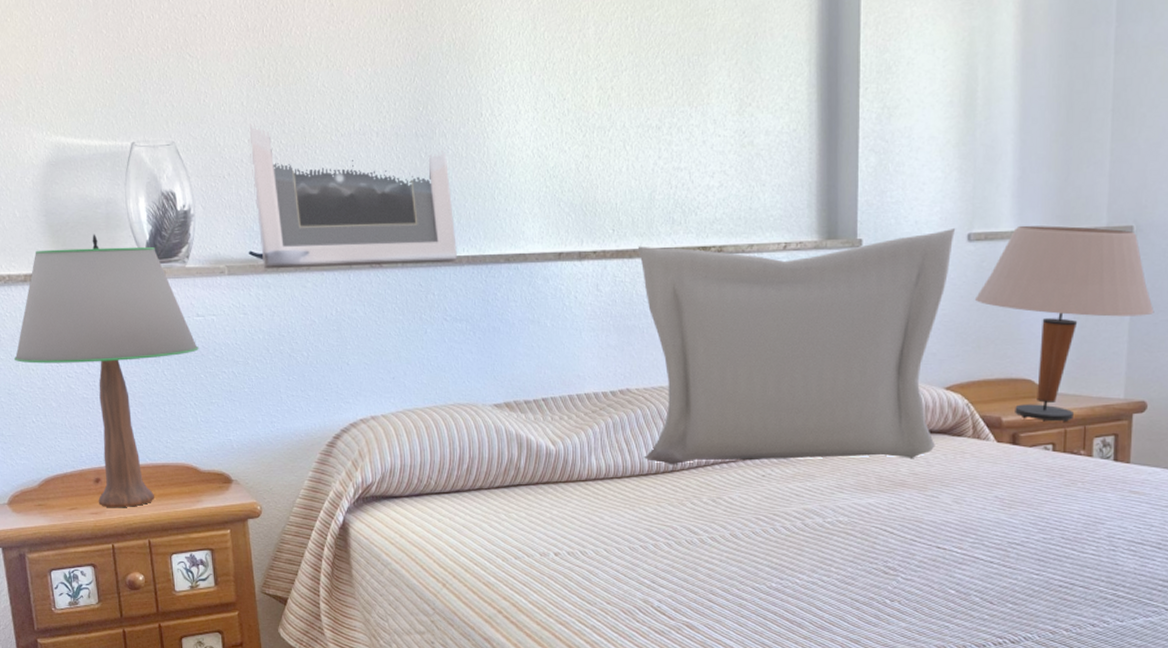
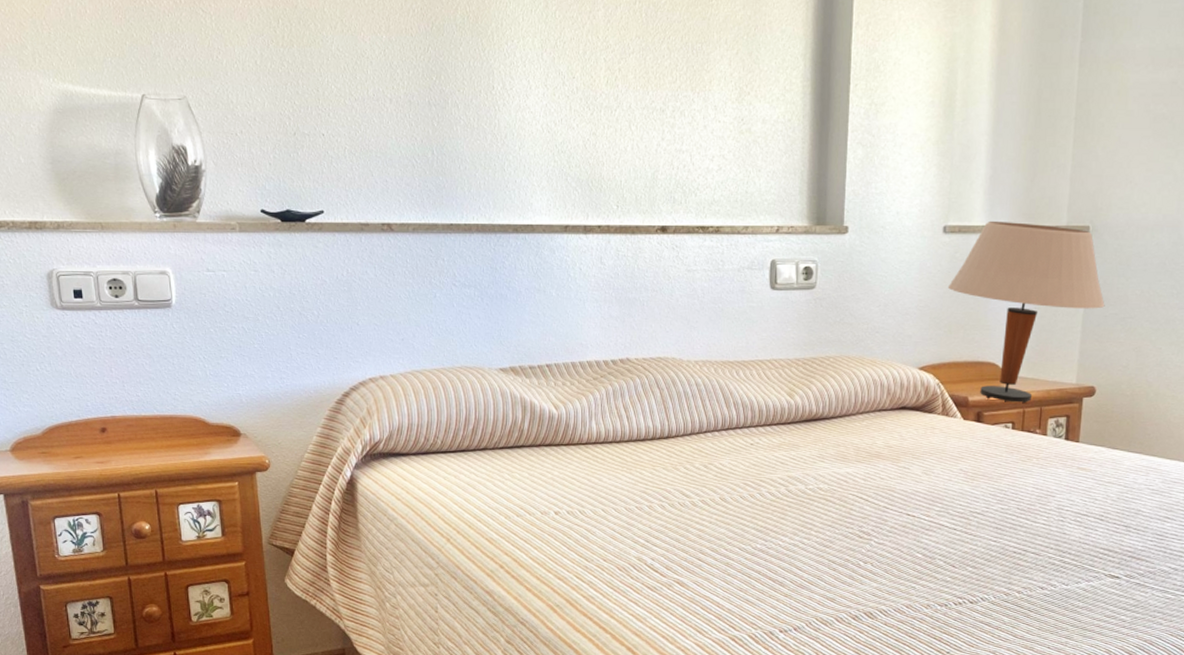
table lamp: present [13,234,199,508] -> none [17,184,209,458]
picture frame: present [248,123,458,269] -> none [261,83,468,230]
cushion: present [637,229,955,465] -> none [640,221,932,432]

